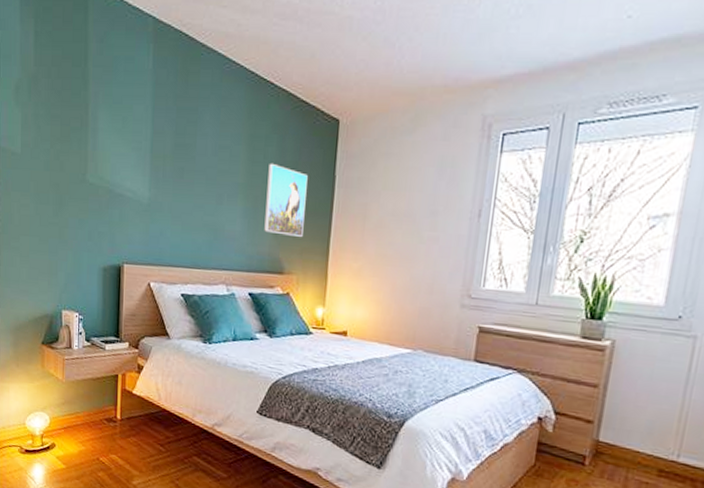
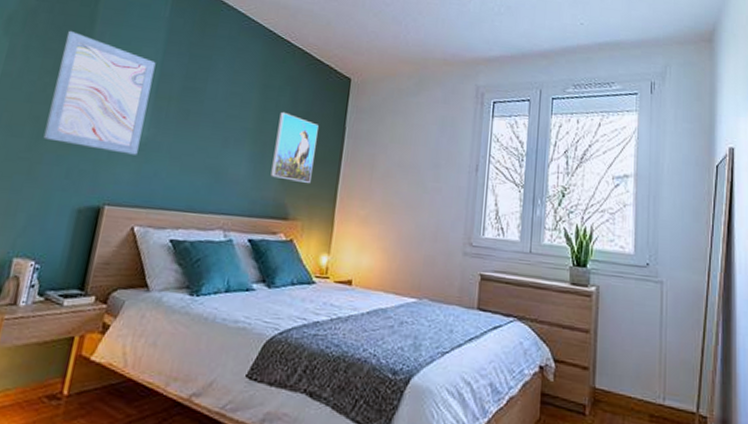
wall art: none [65,94,147,216] -> present [43,30,156,155]

